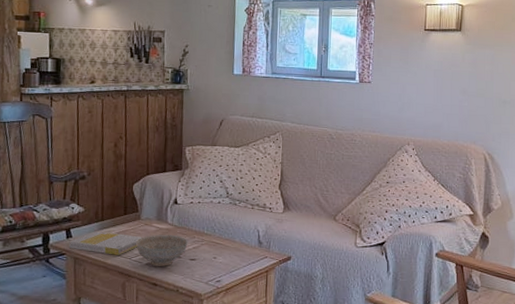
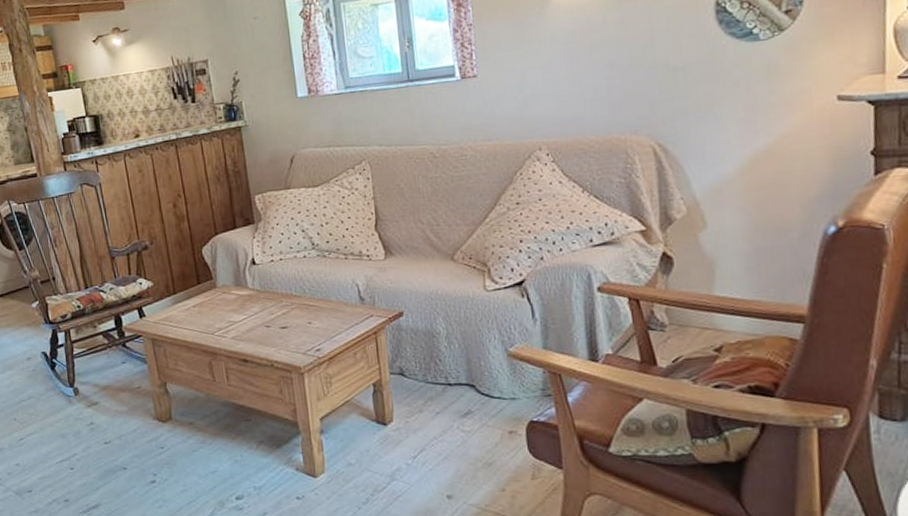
book: present [68,230,142,255] -> none [143,305,222,332]
decorative bowl: present [136,234,188,266] -> none [216,301,276,340]

